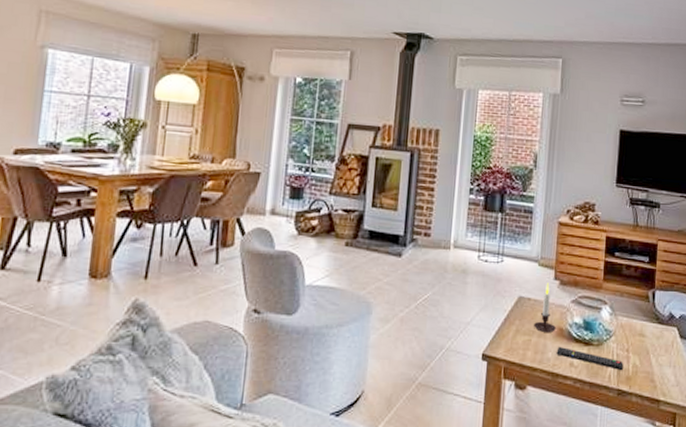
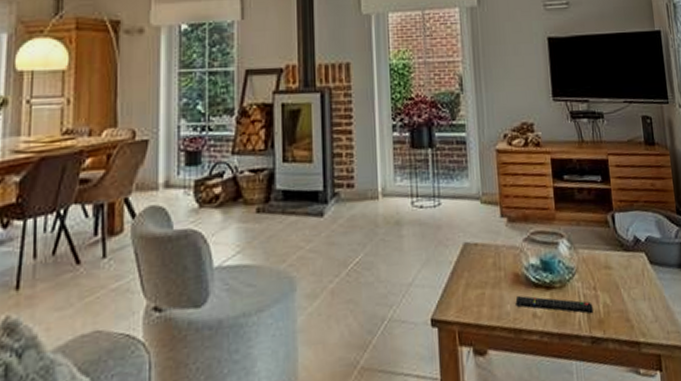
candle: present [533,283,556,333] -> none [484,222,511,282]

